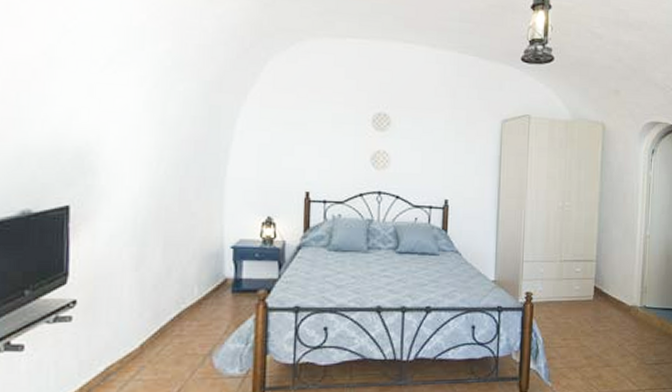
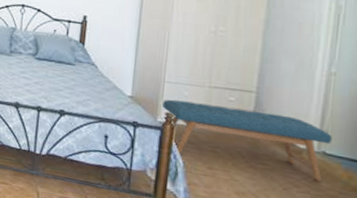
bench: none [523,278,649,332] -> present [162,99,332,181]

